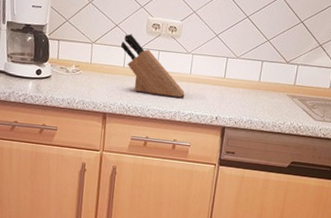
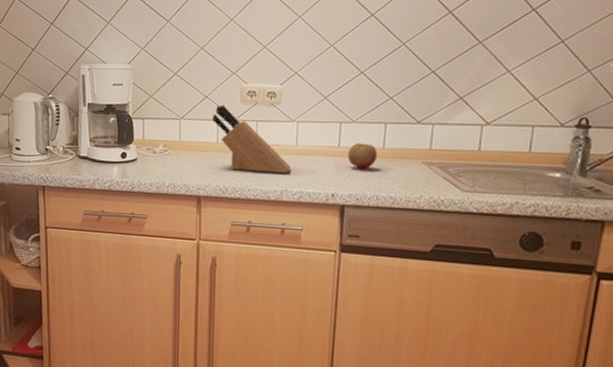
fruit: none [231,76,254,98] -> present [348,143,378,170]

